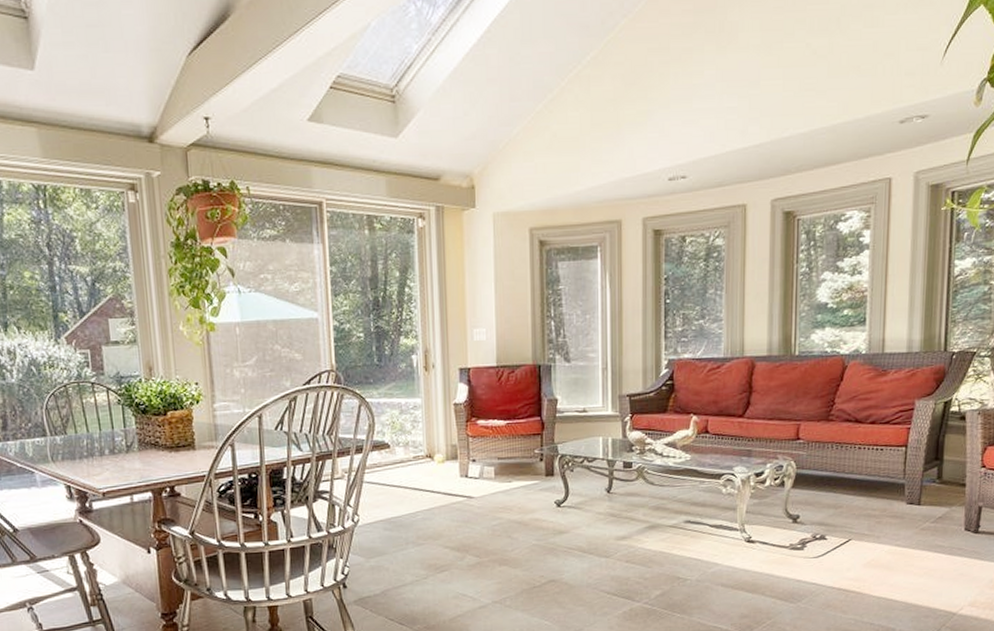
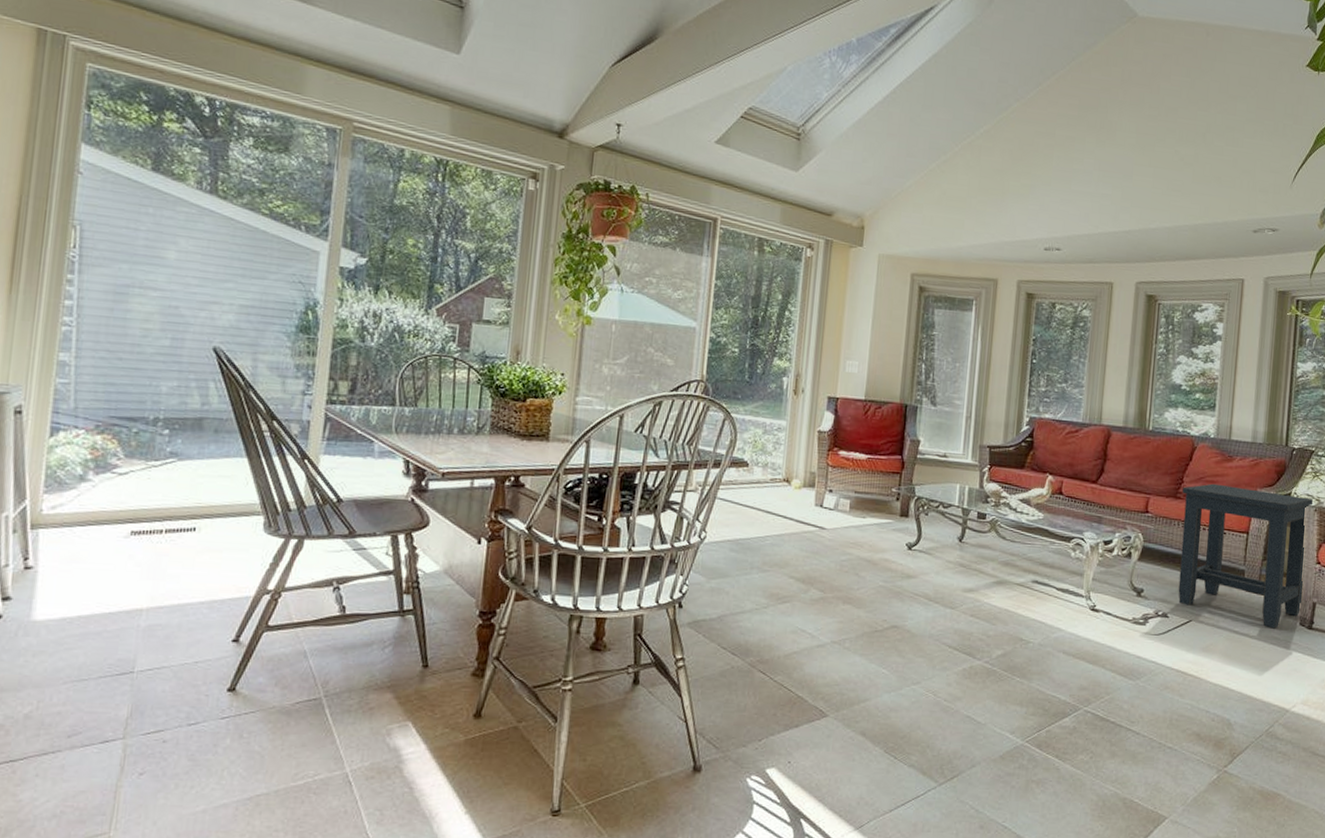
side table: none [835,400,977,537] -> present [1178,483,1313,629]

